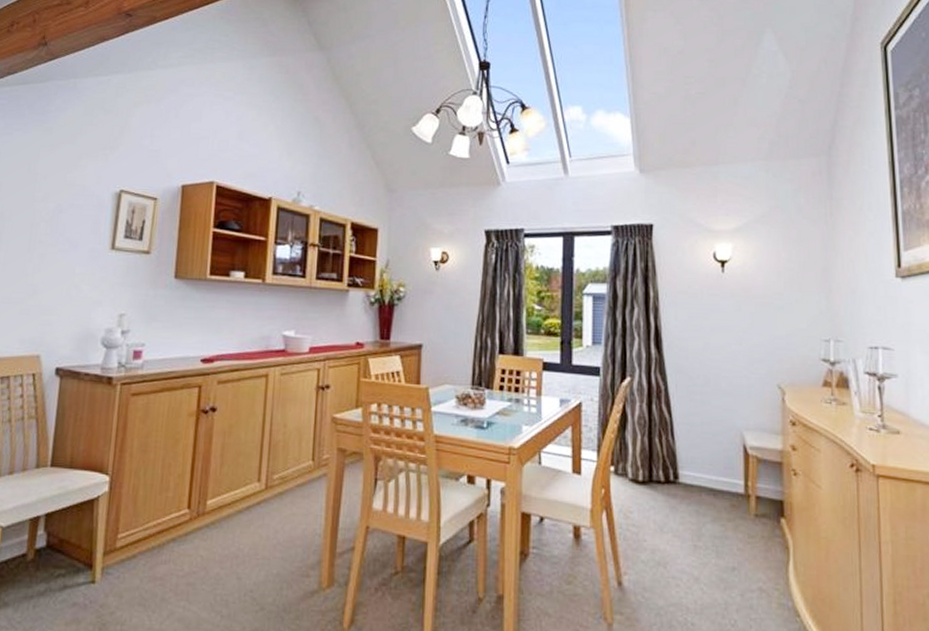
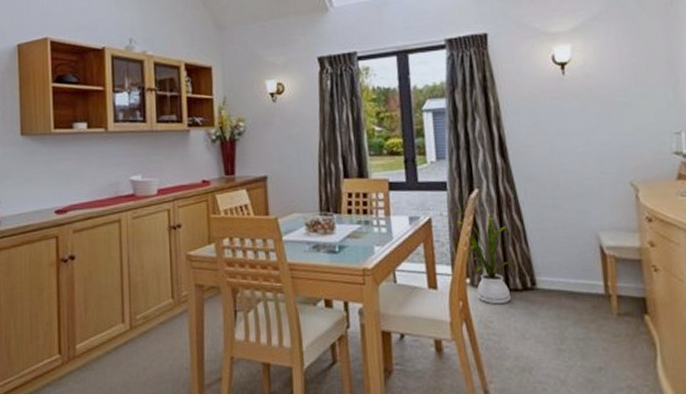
house plant: none [602,395,663,496] -> present [451,209,518,305]

